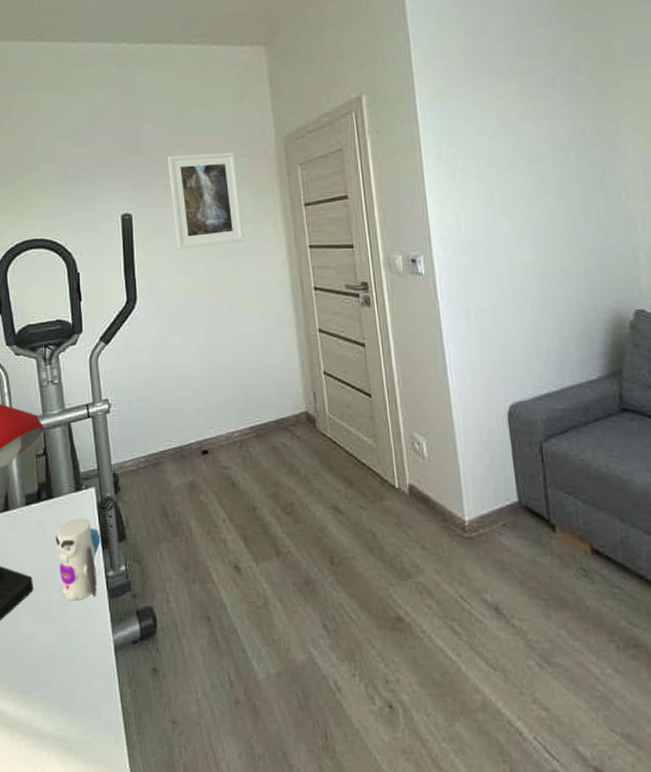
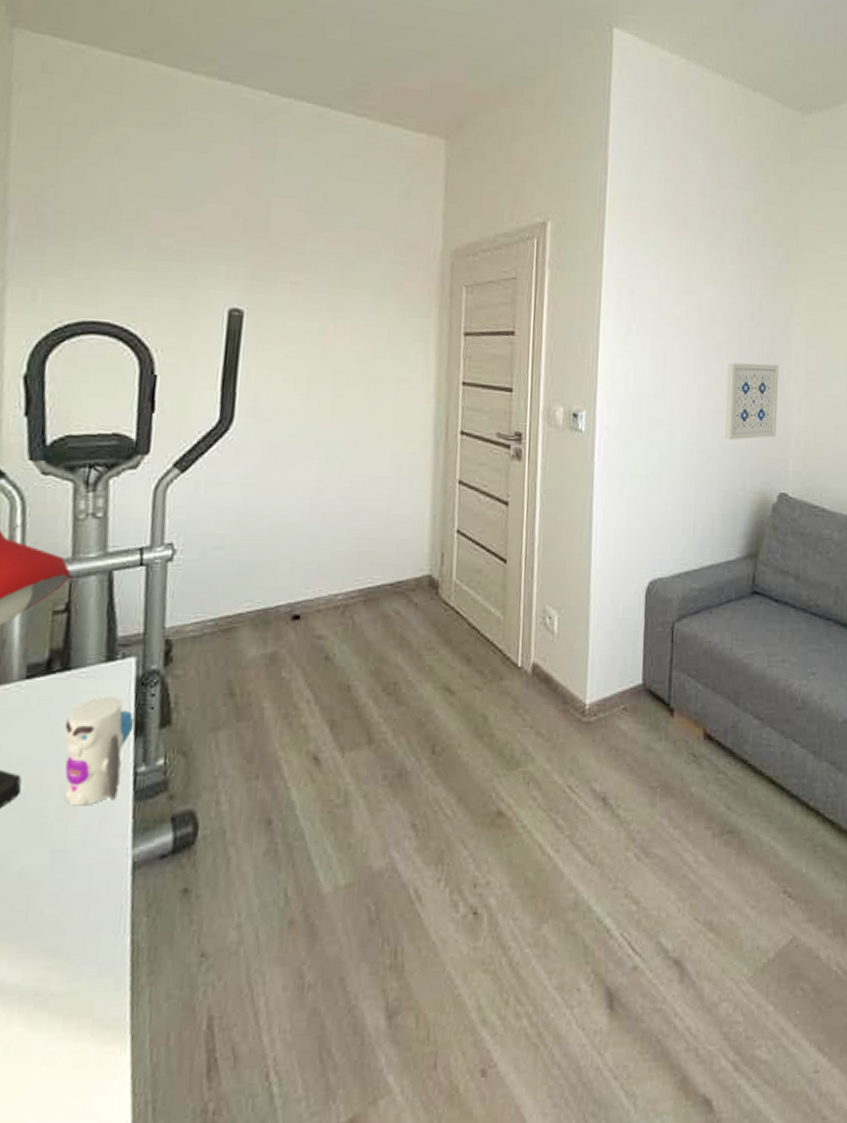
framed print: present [167,151,245,249] -> none [298,246,390,366]
wall art: none [558,185,622,265] -> present [724,362,779,440]

